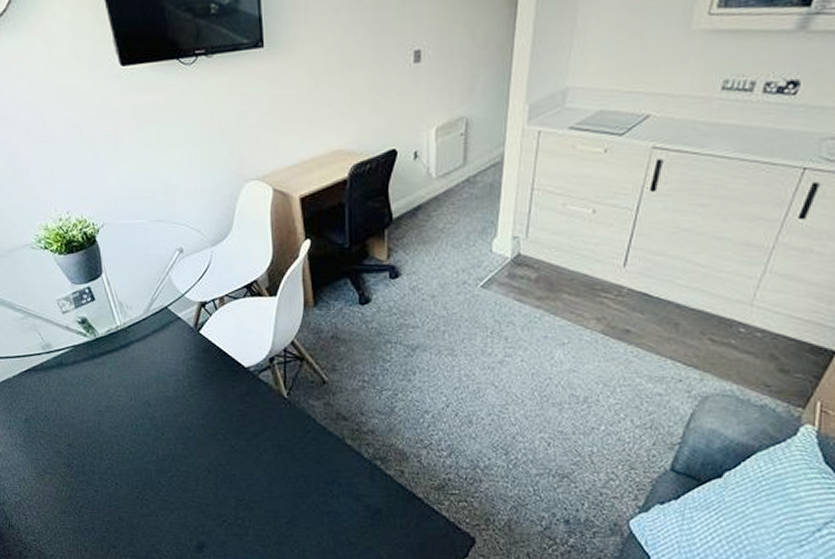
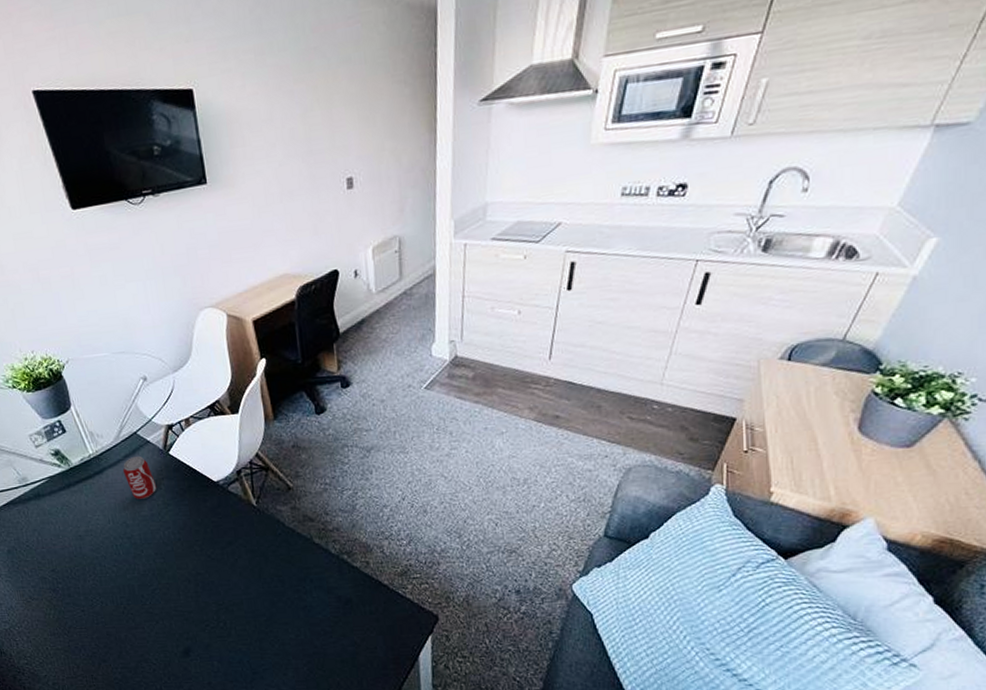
beverage can: none [150,332,184,378] -> present [122,455,157,499]

